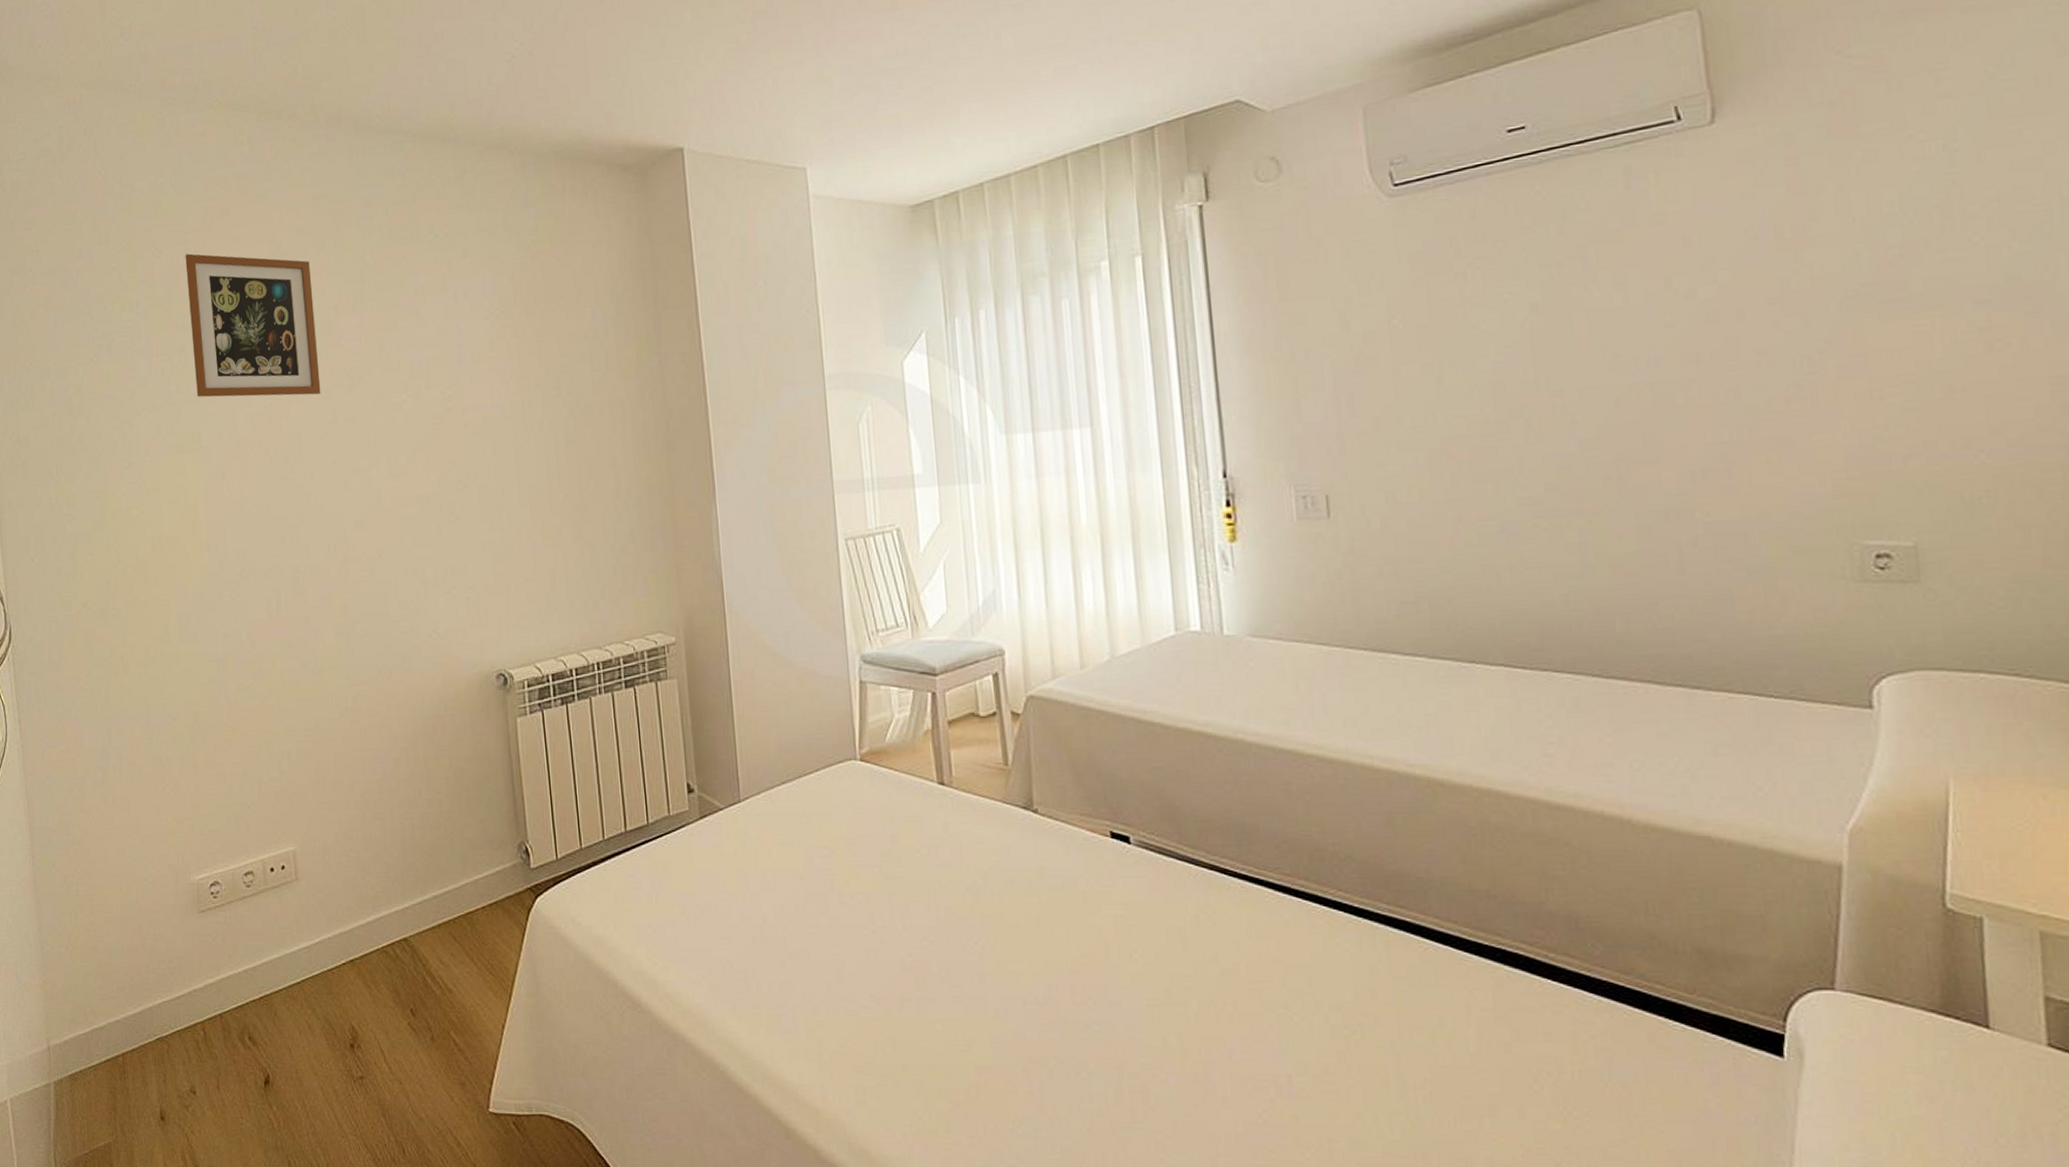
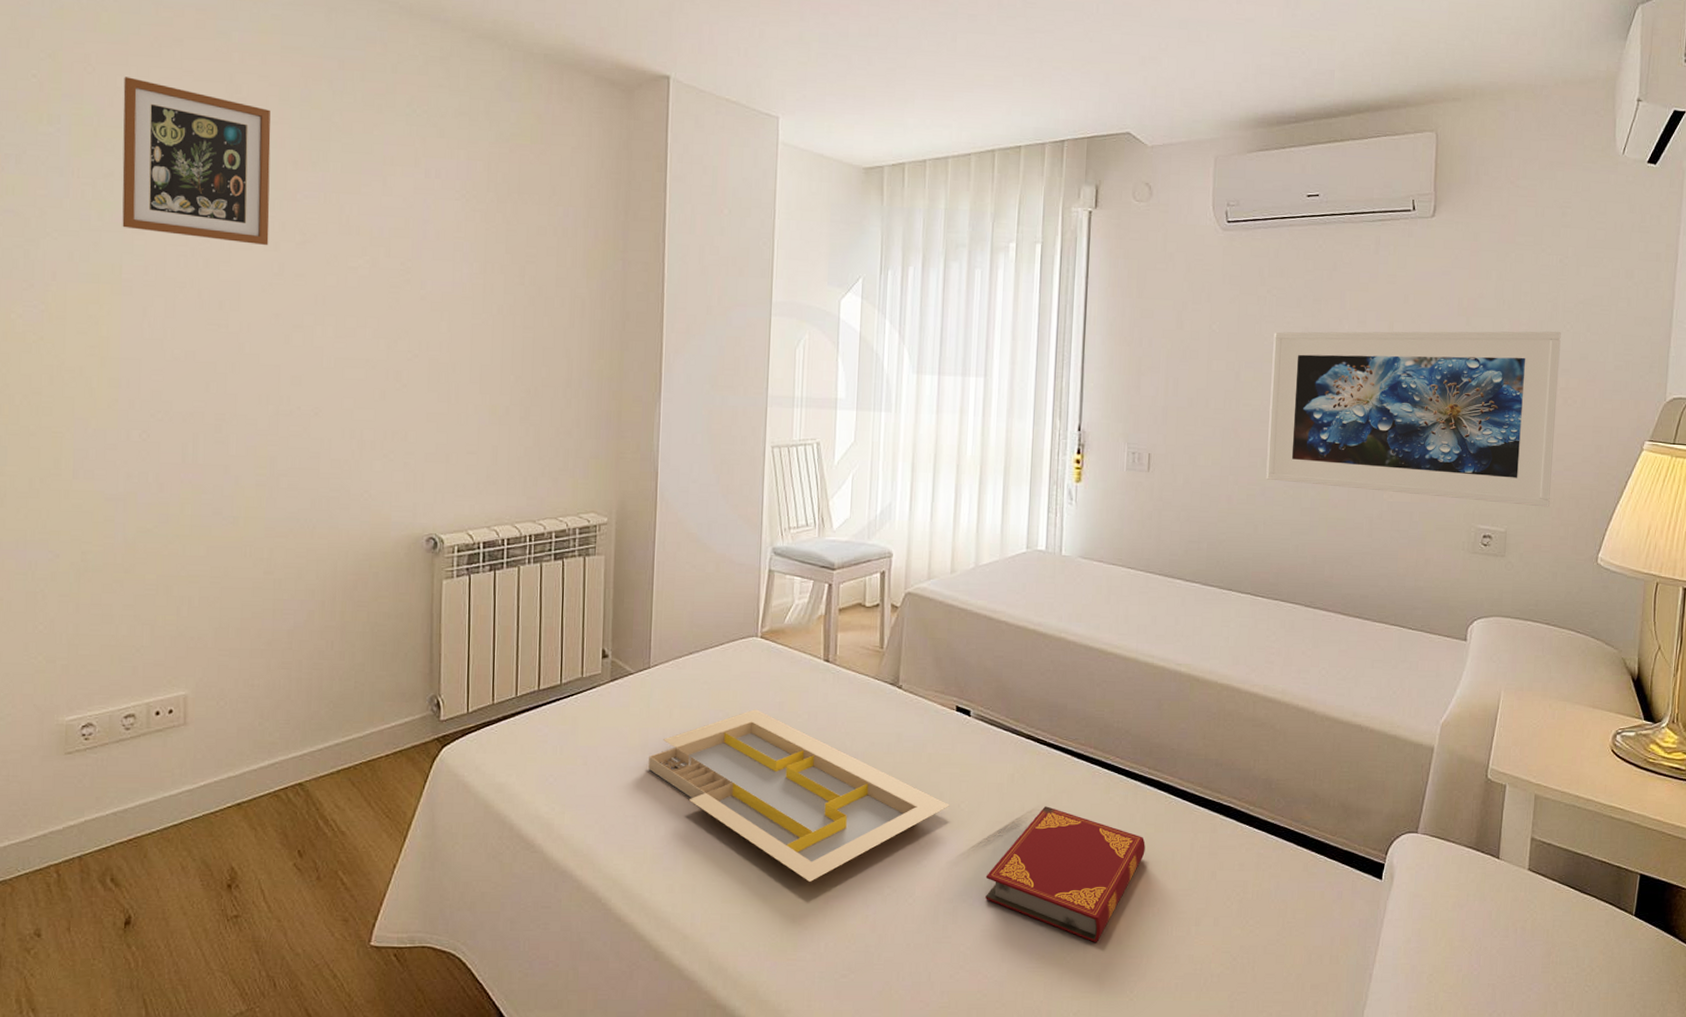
serving tray: none [751,844,1119,1049] -> present [648,709,950,882]
hardback book: none [1178,955,1399,1136] -> present [984,806,1145,943]
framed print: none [1485,247,1989,512] -> present [1266,331,1561,507]

